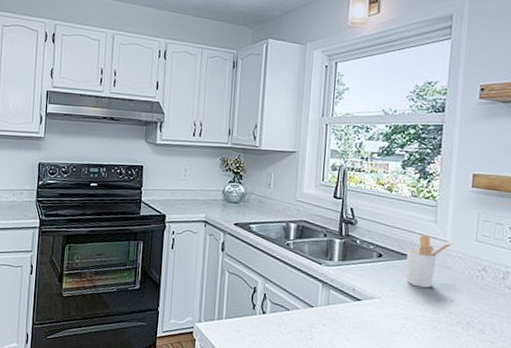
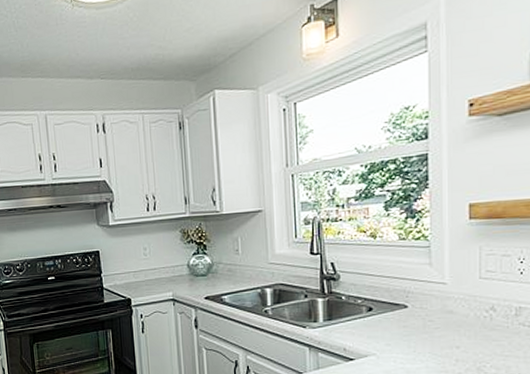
utensil holder: present [406,235,453,288] -> none [400,280,453,337]

